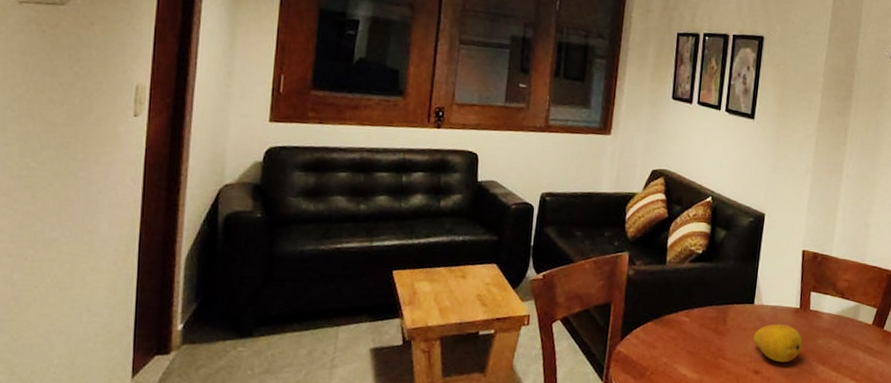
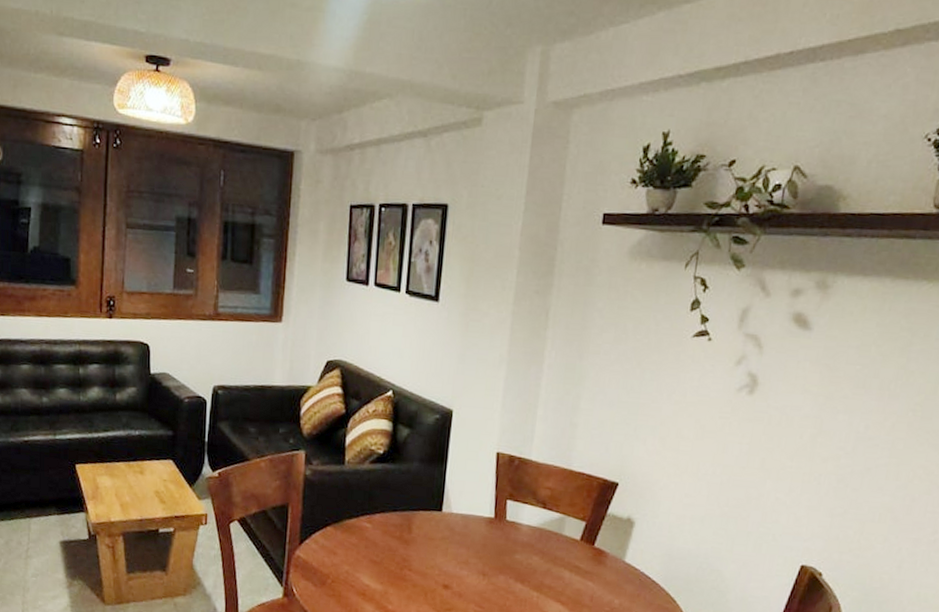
fruit: present [753,324,803,363] -> none [441,534,498,578]

